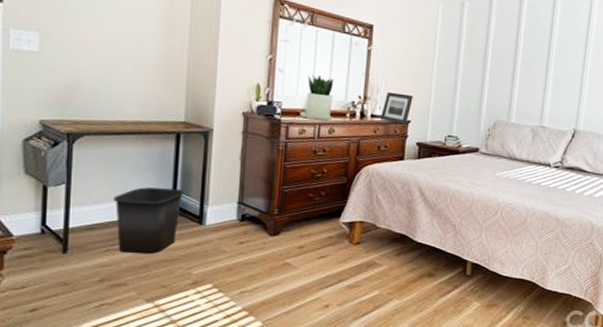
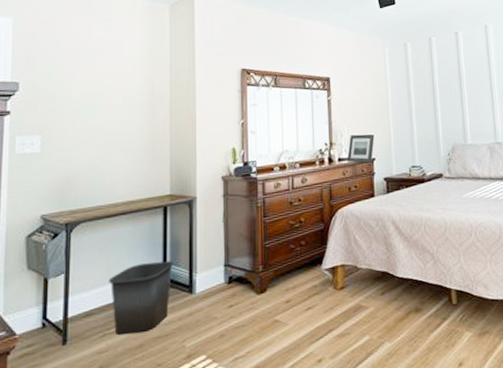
planter: present [301,75,333,121] -> none [275,131,304,173]

